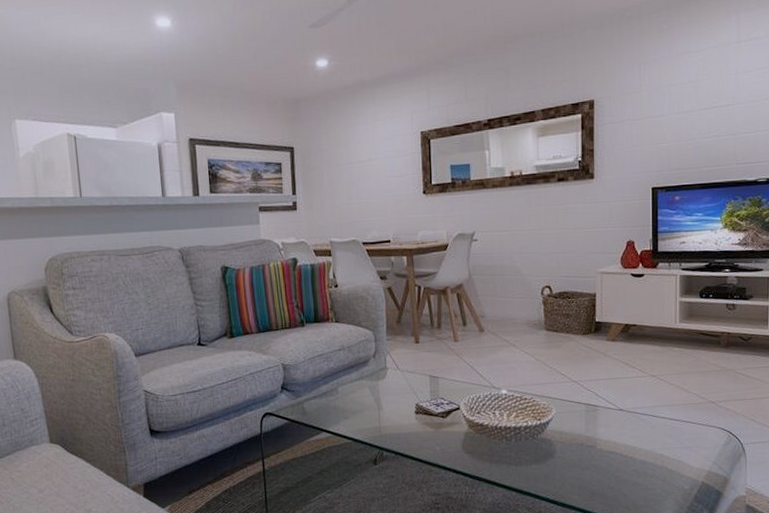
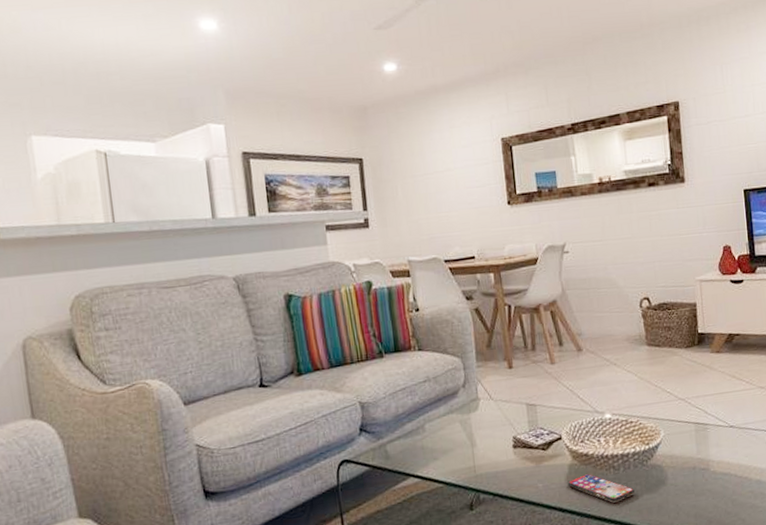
smartphone: none [463,442,524,469] -> present [567,474,635,503]

